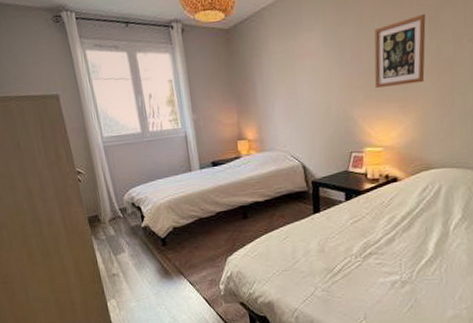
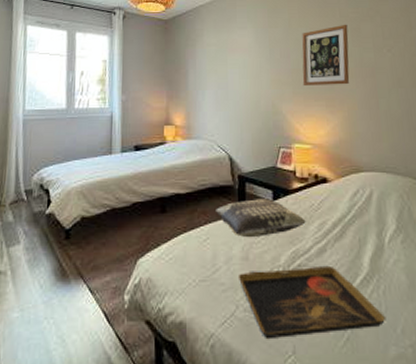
cushion: none [293,200,376,235] -> present [216,199,306,238]
decorative tray: none [315,253,445,310] -> present [238,267,385,340]

